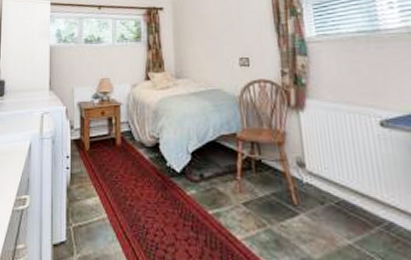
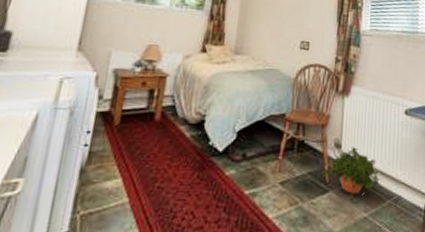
potted plant: none [287,165,361,227] -> present [322,147,380,202]

